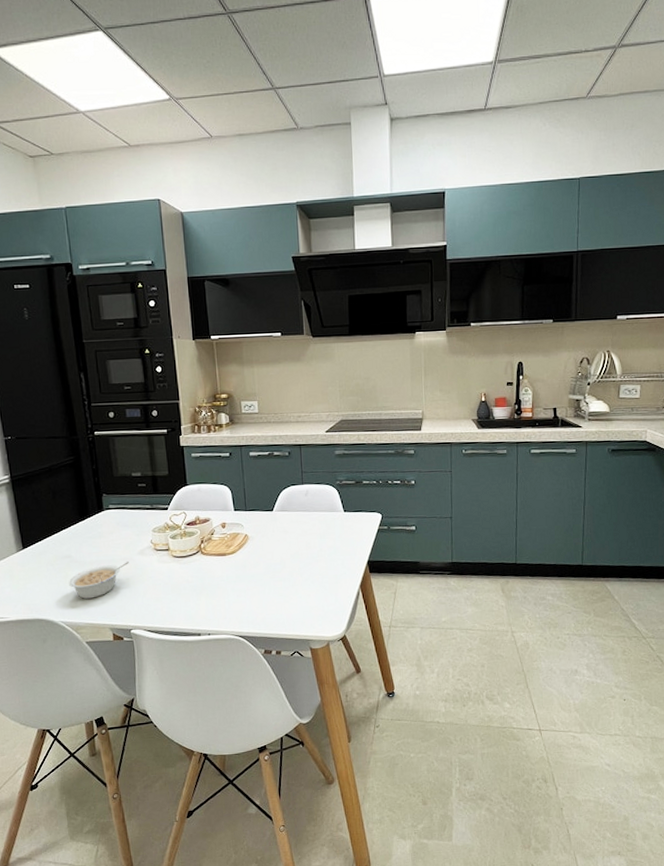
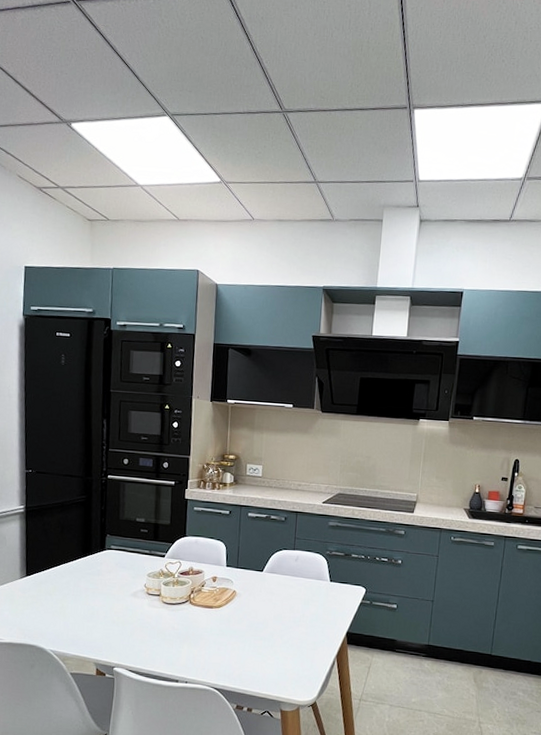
legume: present [68,562,129,599] -> none [62,601,122,632]

